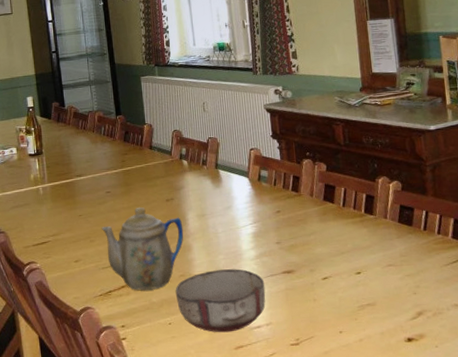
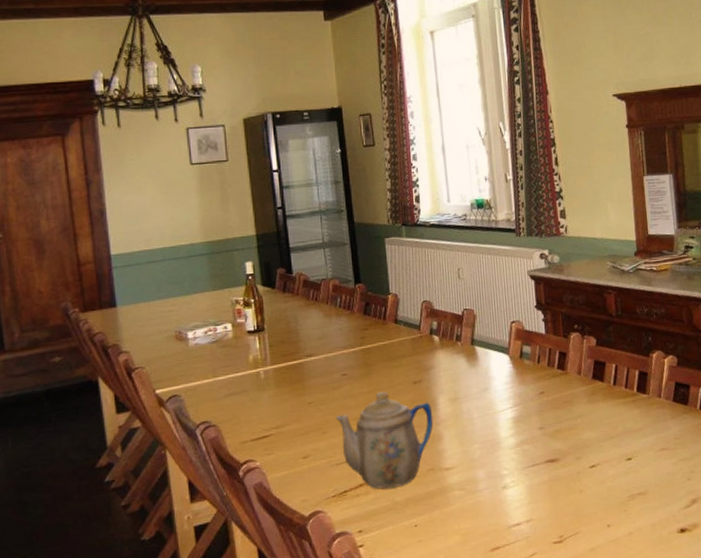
ceramic bowl: present [175,269,266,333] -> none [422,459,526,534]

